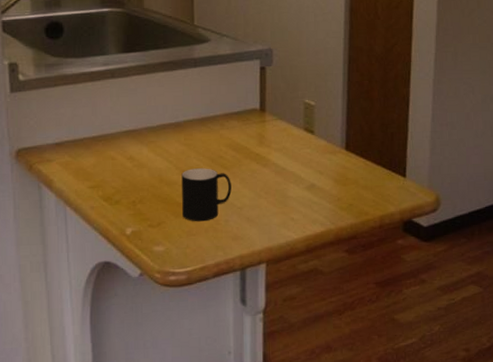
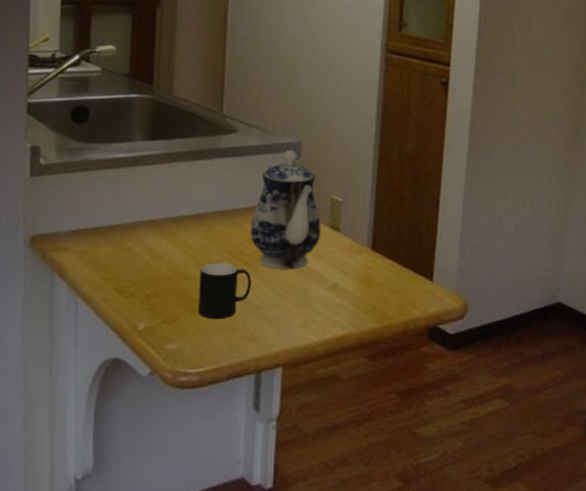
teapot: none [228,57,296,173] -> present [250,150,321,270]

